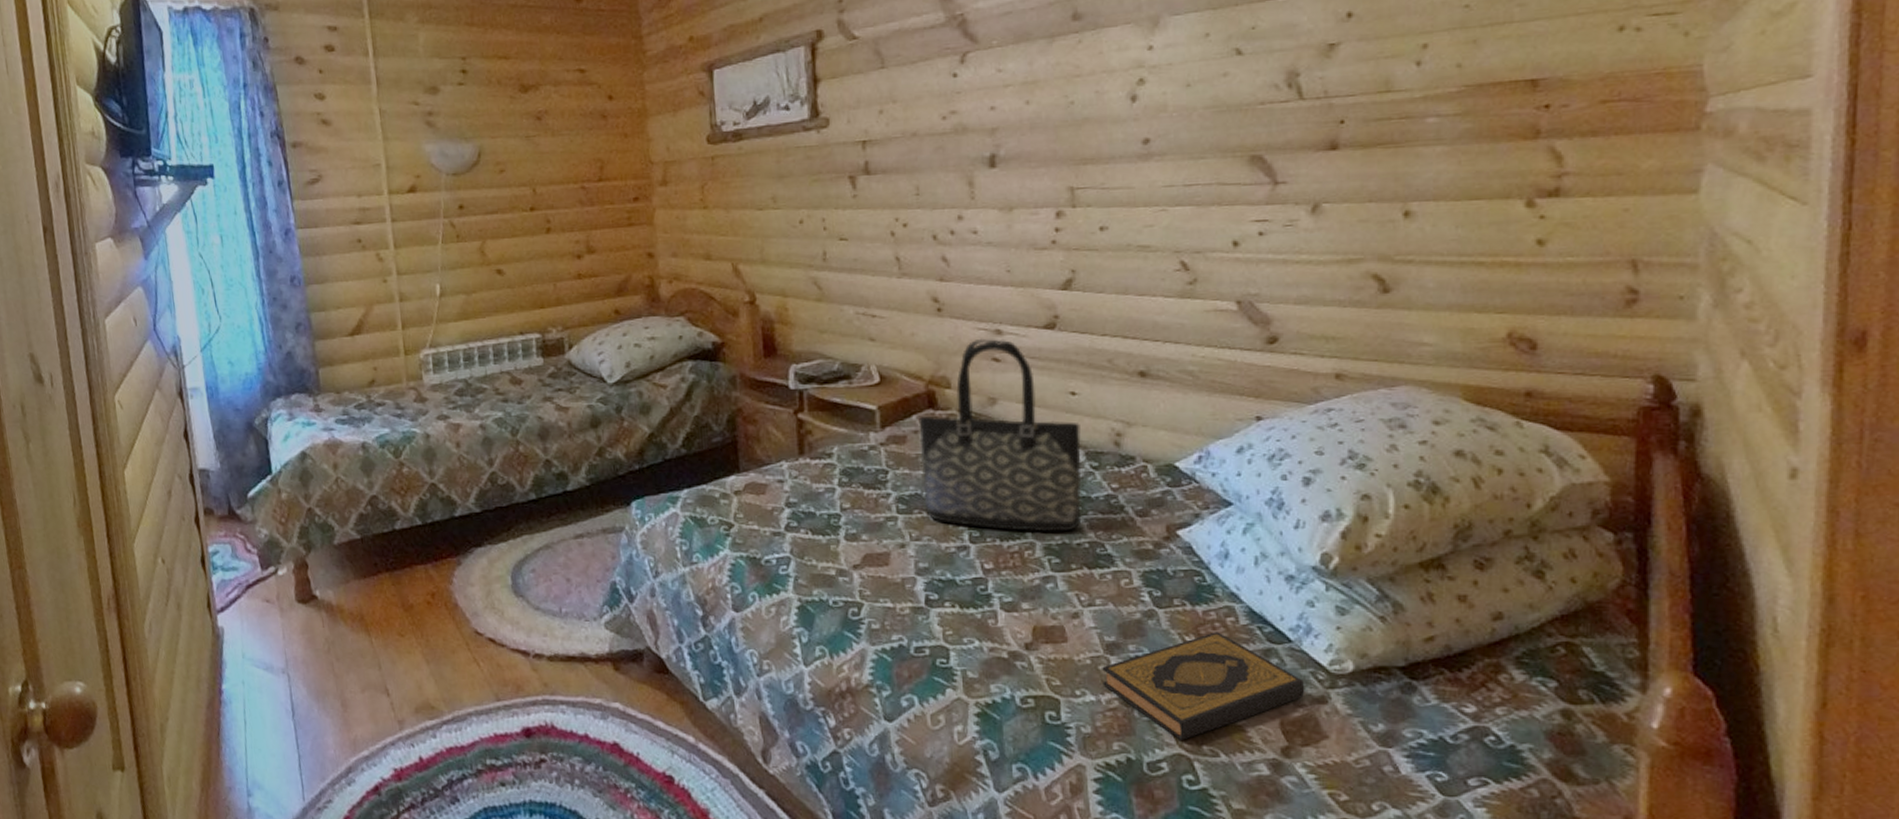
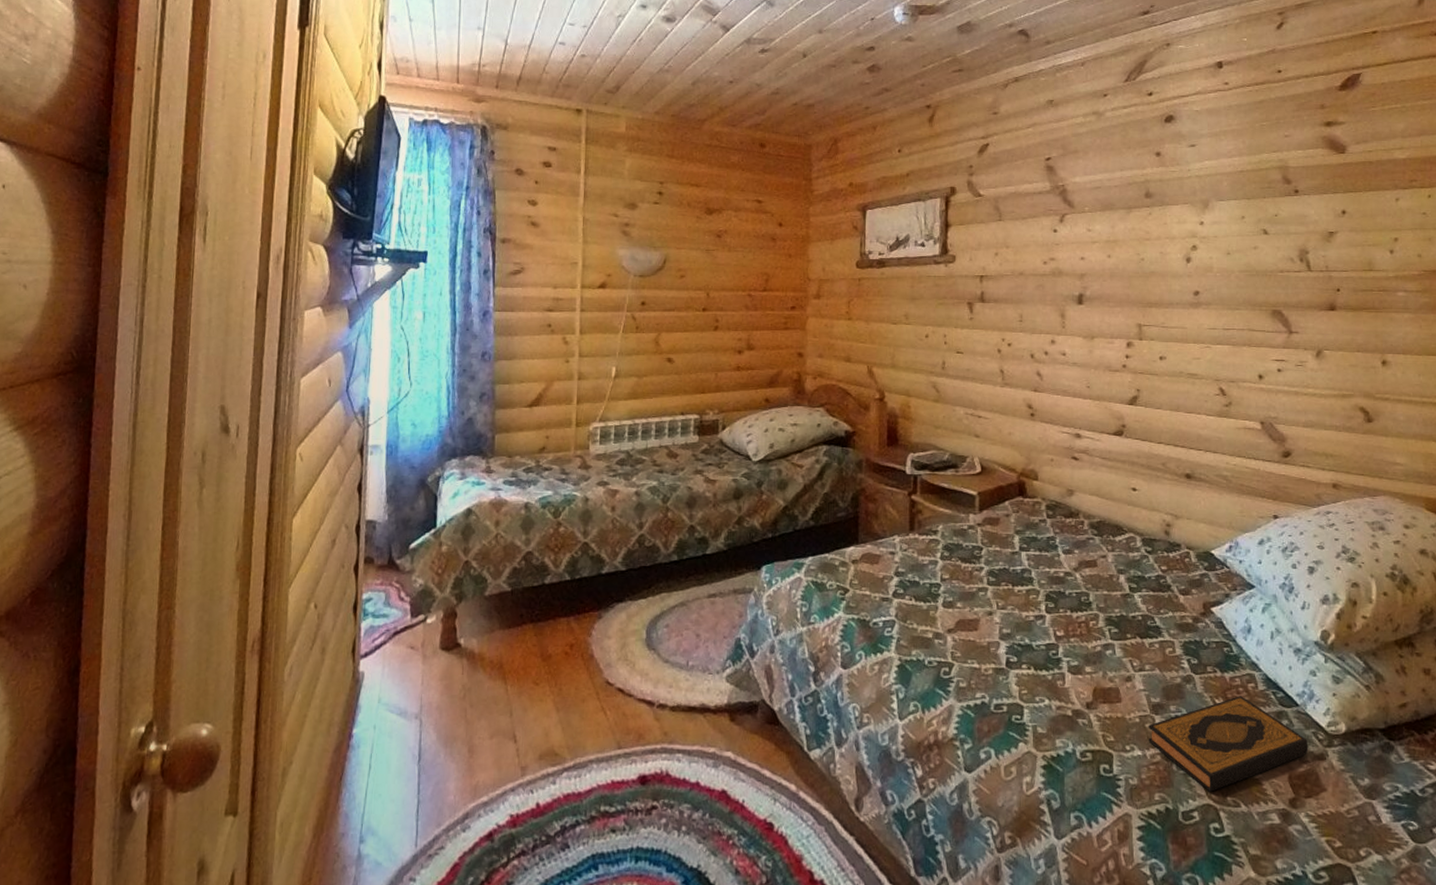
tote bag: present [920,338,1082,532] -> none [1010,440,1139,606]

